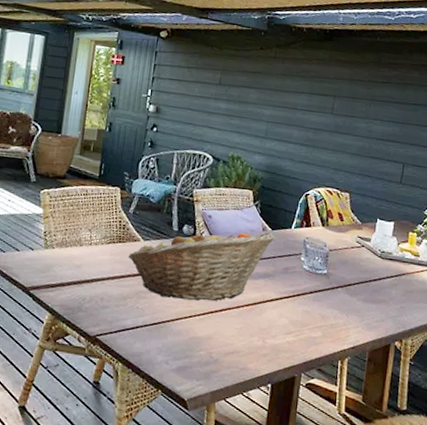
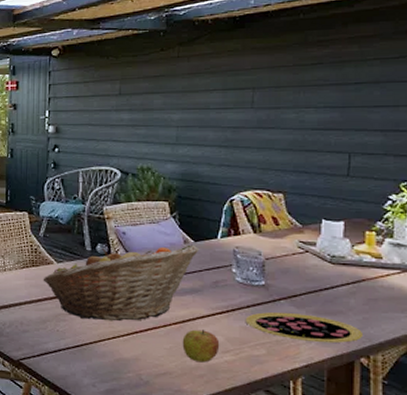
apple: none [251,311,284,343] -> present [182,329,220,363]
pizza: none [307,298,400,328] -> present [245,312,364,343]

